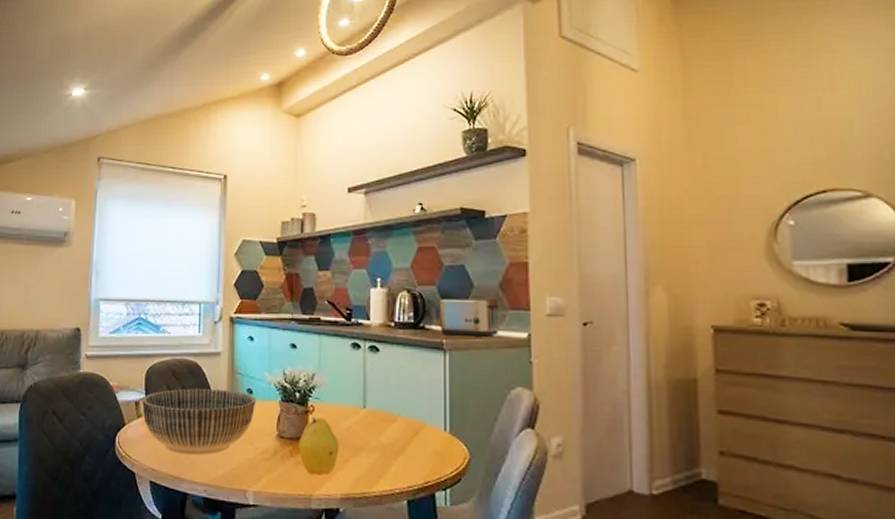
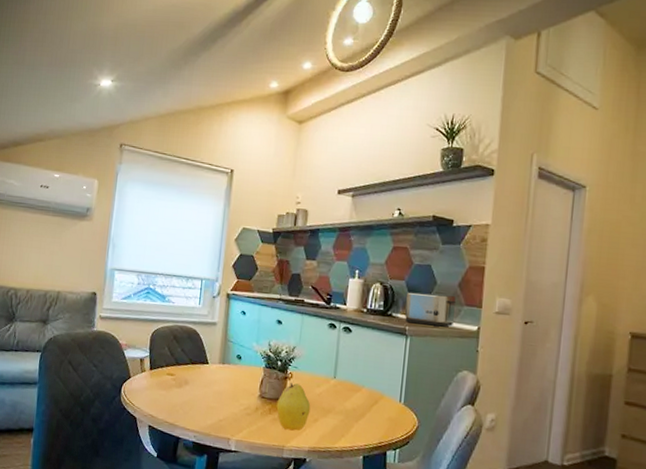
bowl: present [142,388,256,456] -> none [146,350,244,408]

